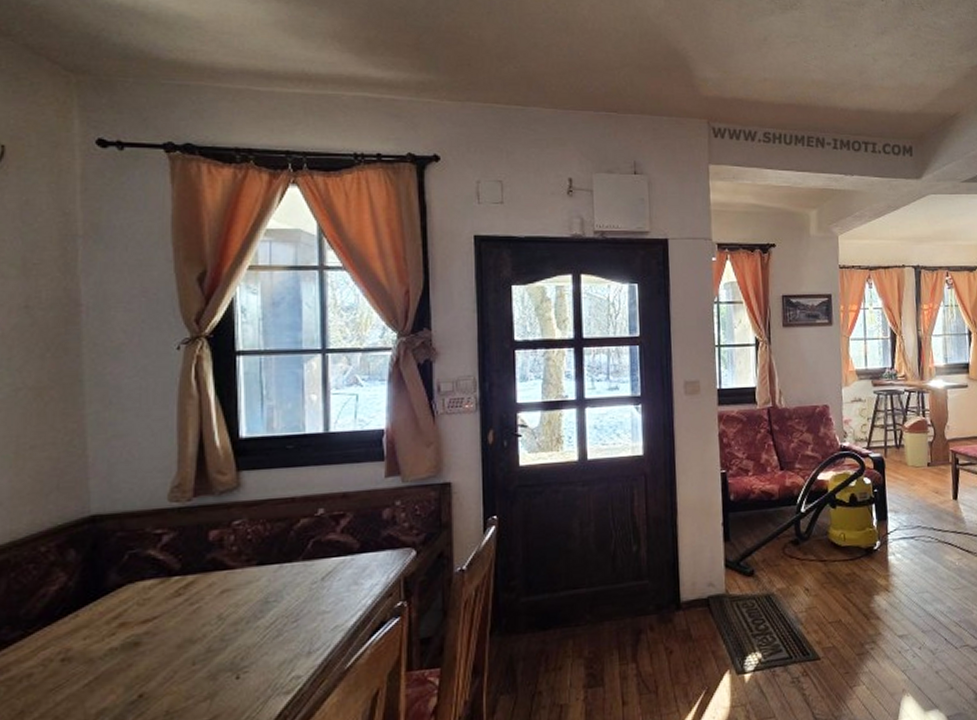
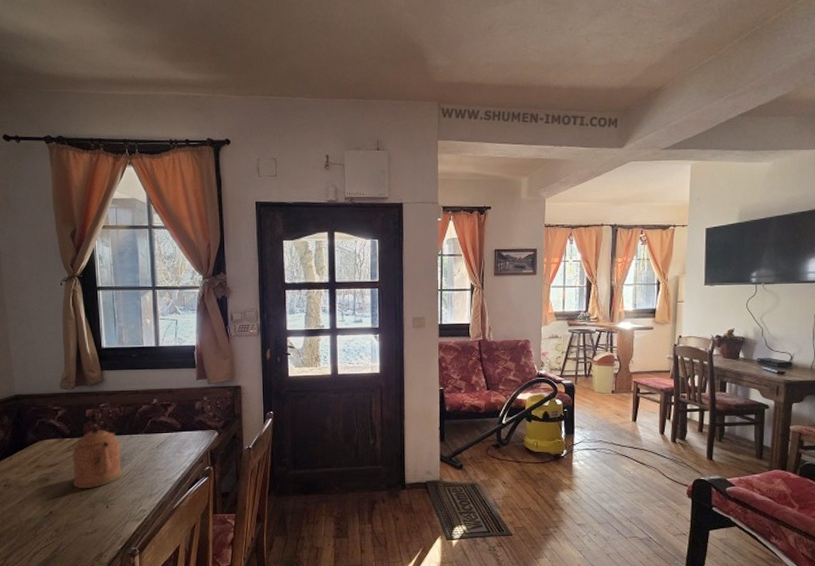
coffeepot: none [182,547,265,653] -> present [72,421,123,488]

